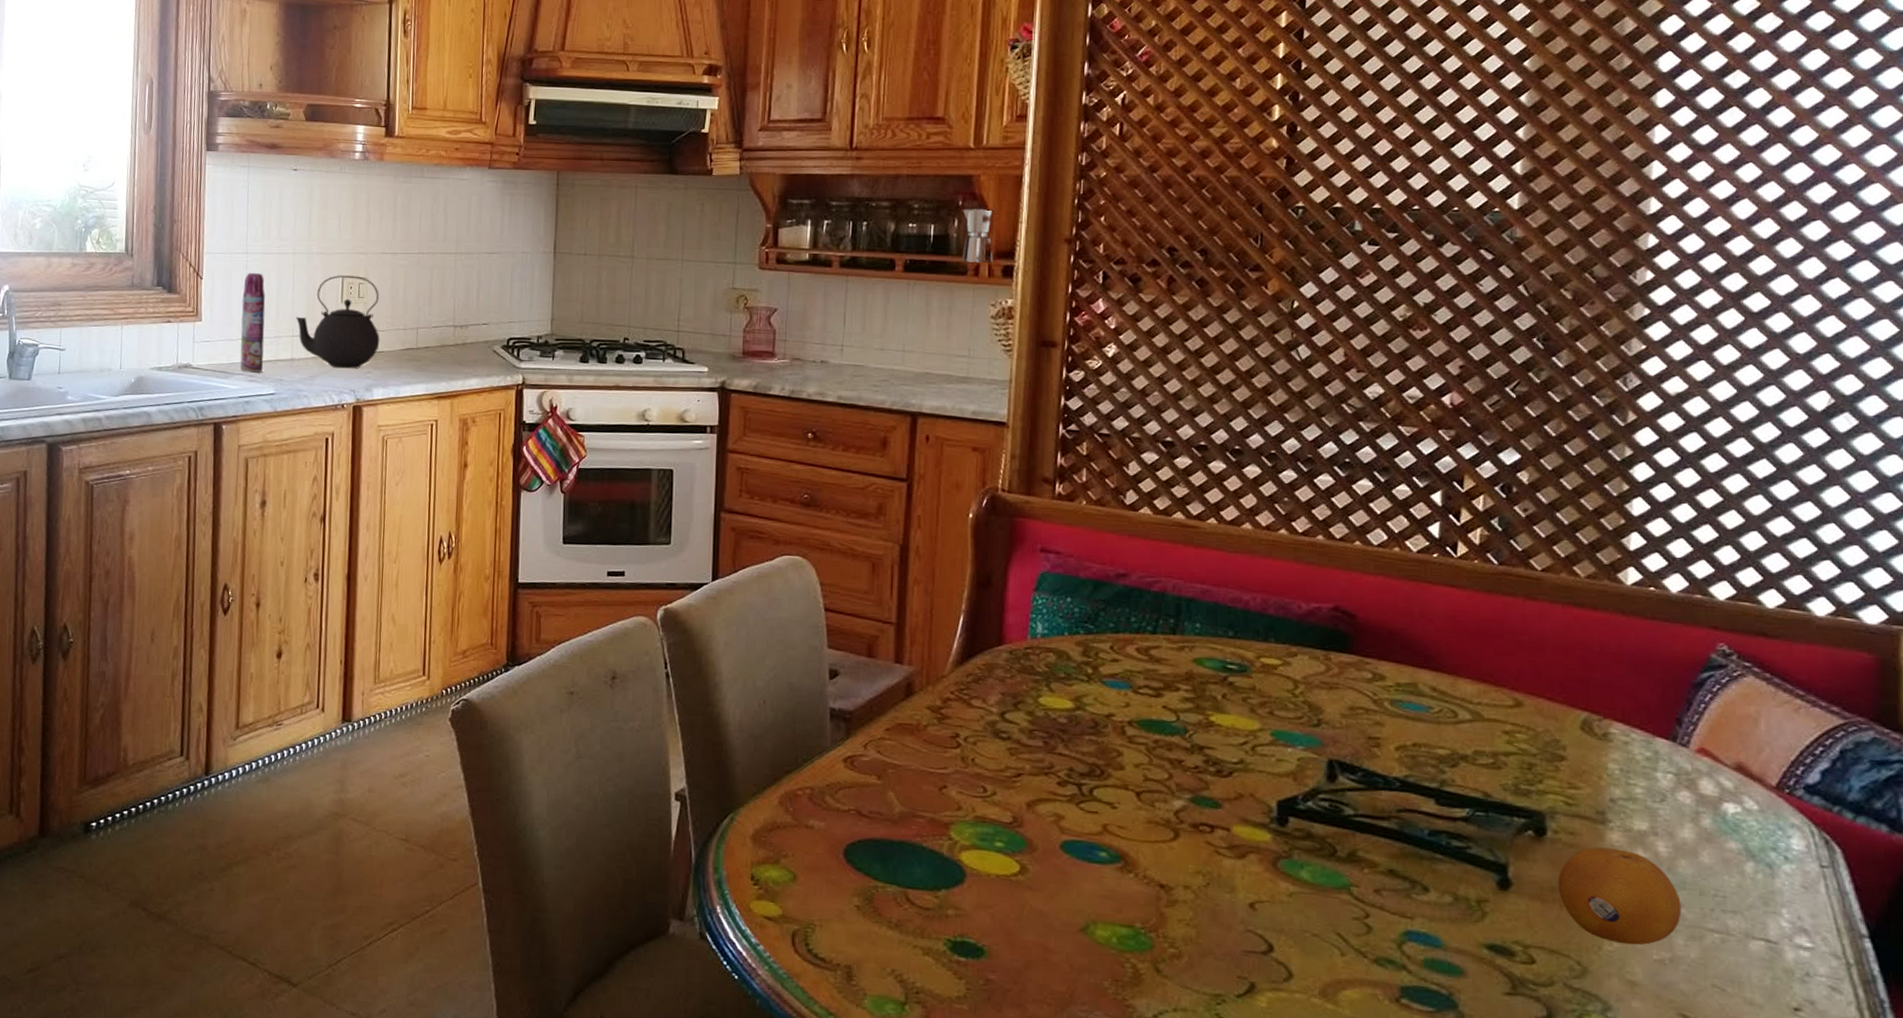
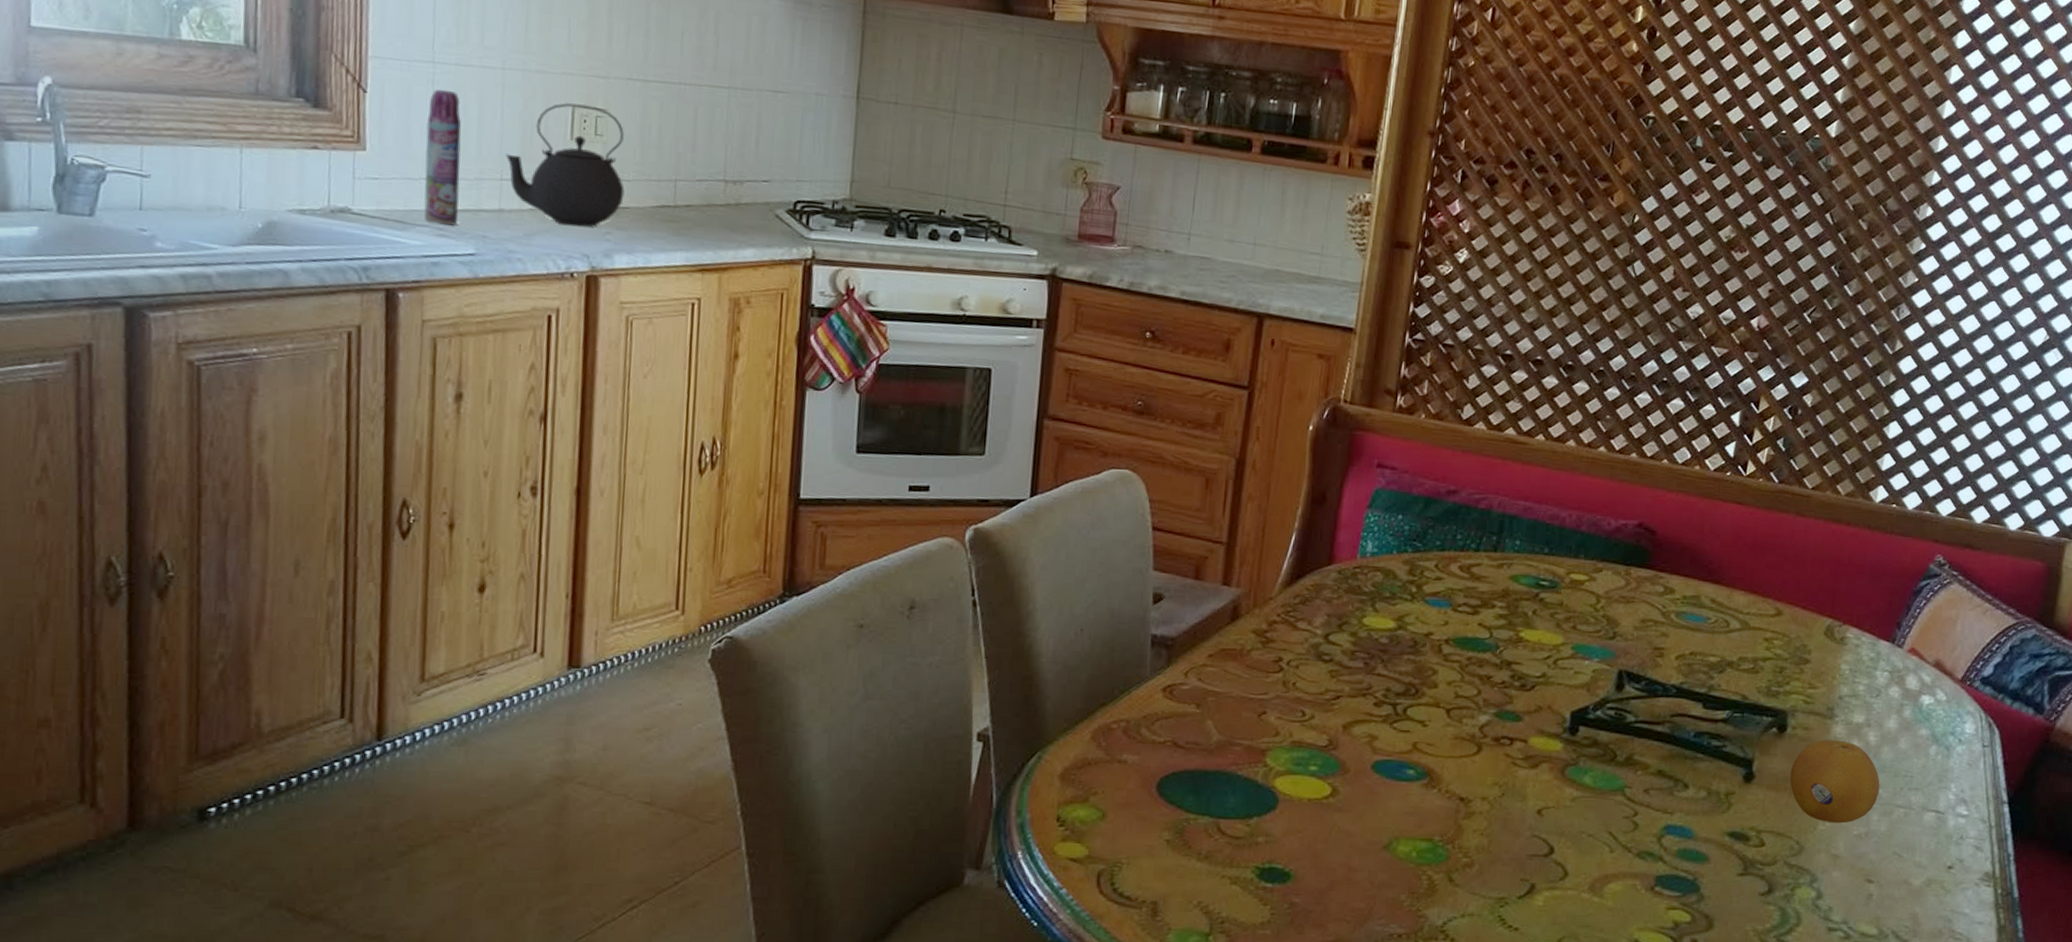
moka pot: present [961,204,998,264] -> none [1321,84,1364,153]

